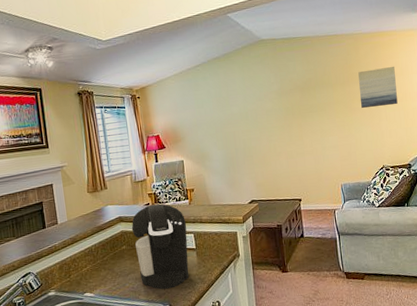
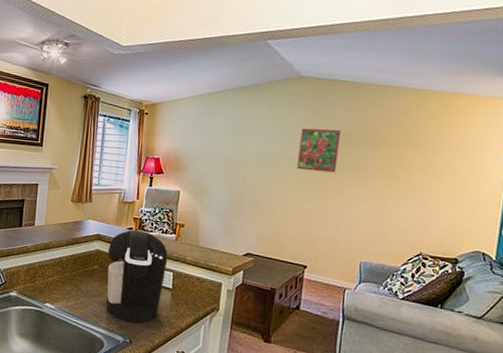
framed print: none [271,79,306,119] -> present [297,128,341,173]
wall art: present [358,66,398,108] -> none [409,135,465,185]

